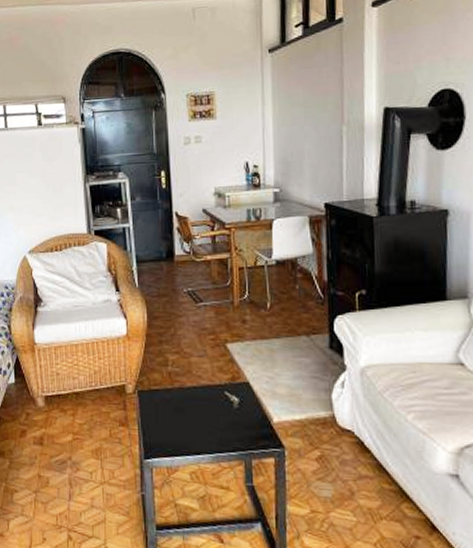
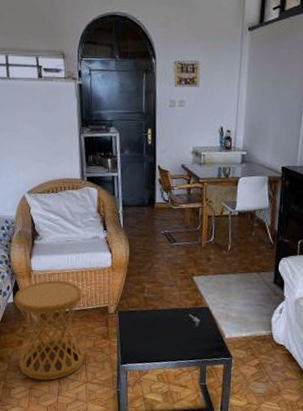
side table: none [15,354,99,482] -> present [14,280,84,381]

